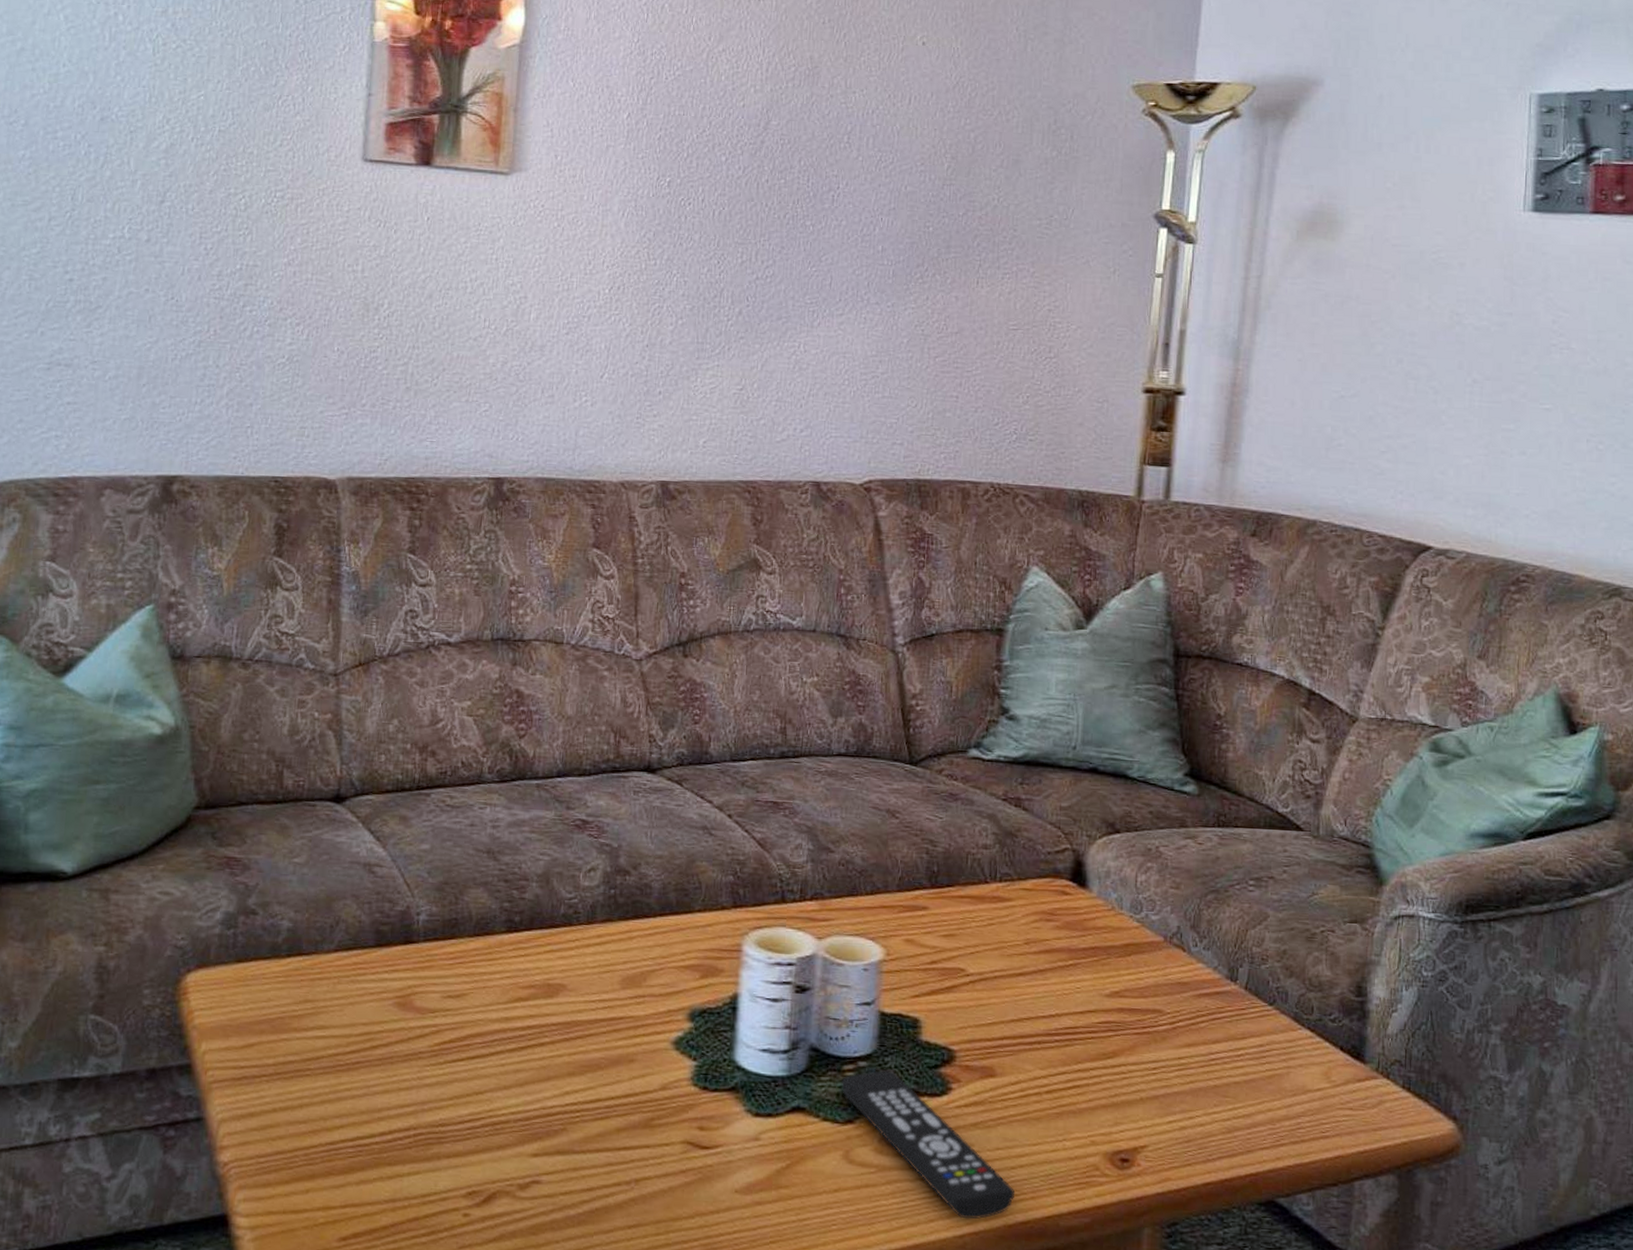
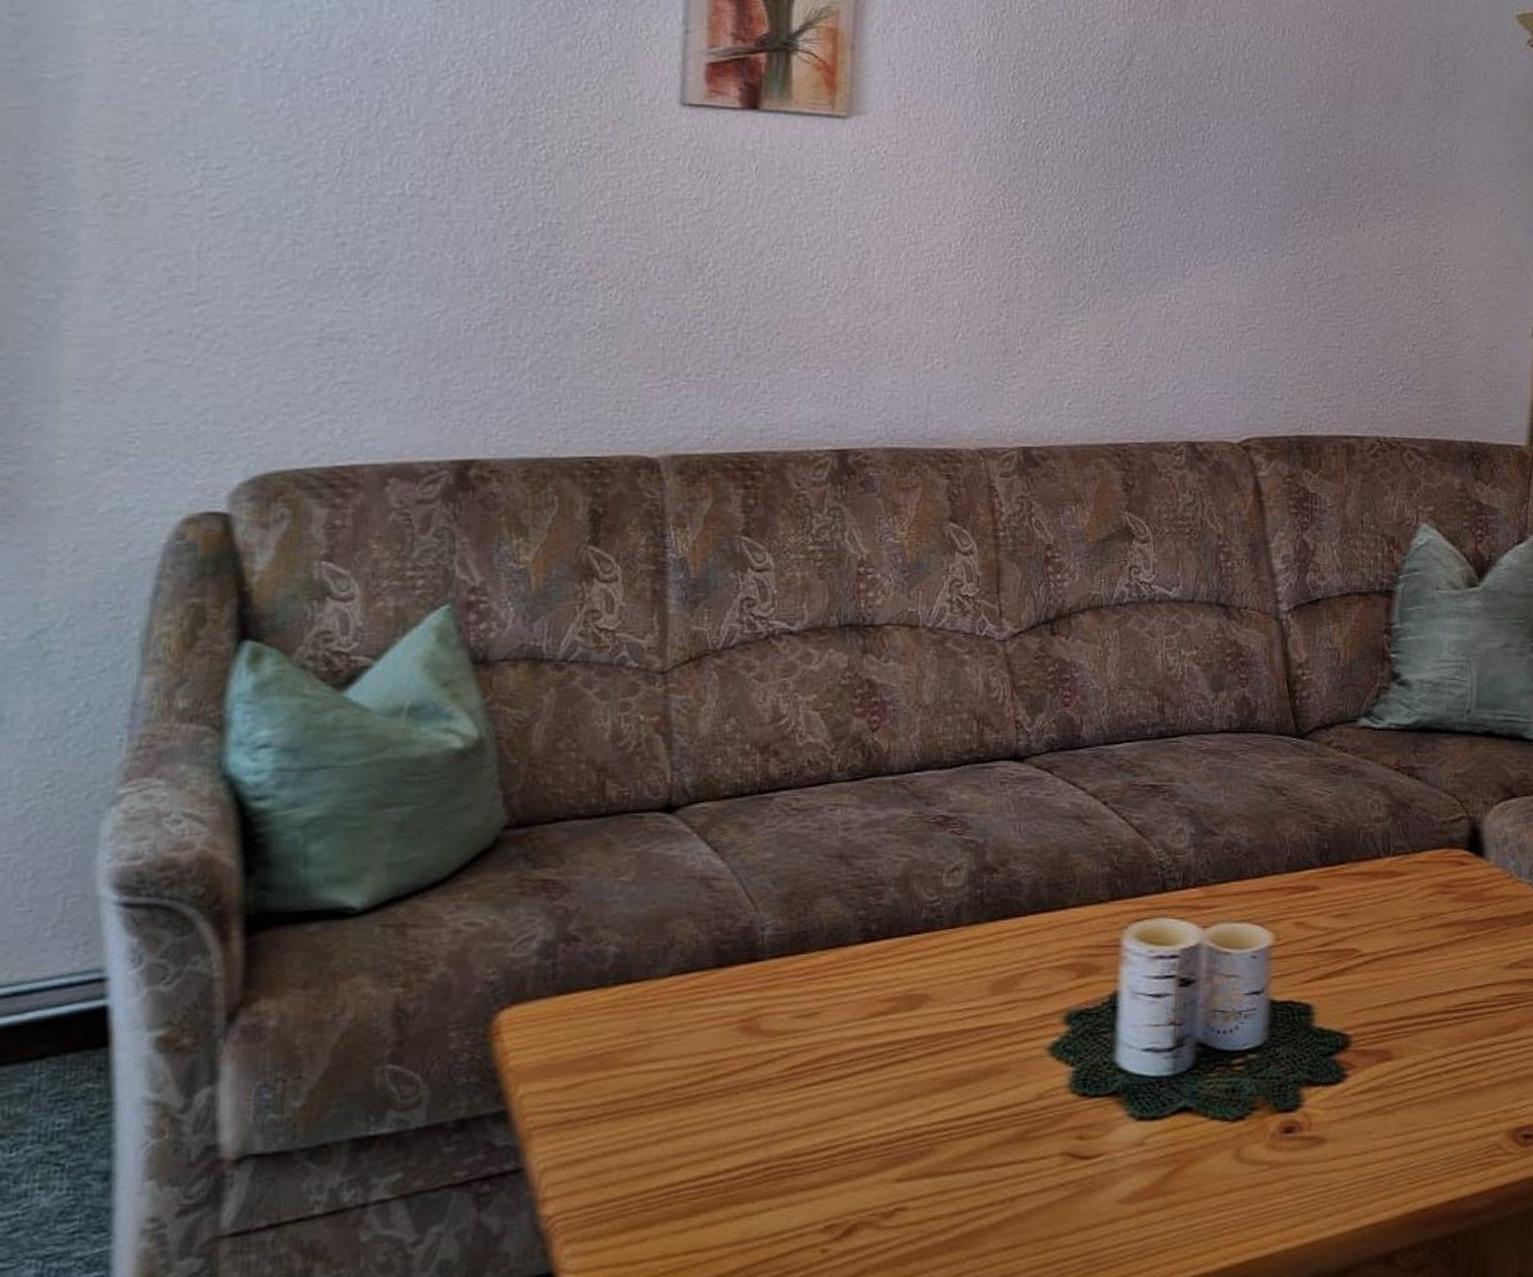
remote control: present [841,1070,1016,1220] -> none [1230,1062,1416,1211]

